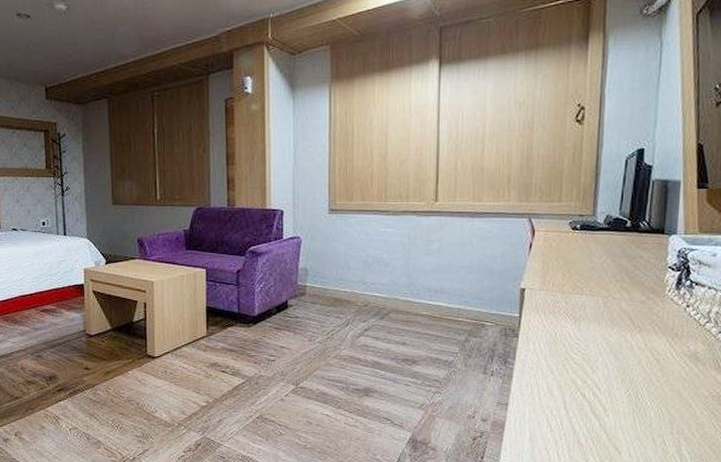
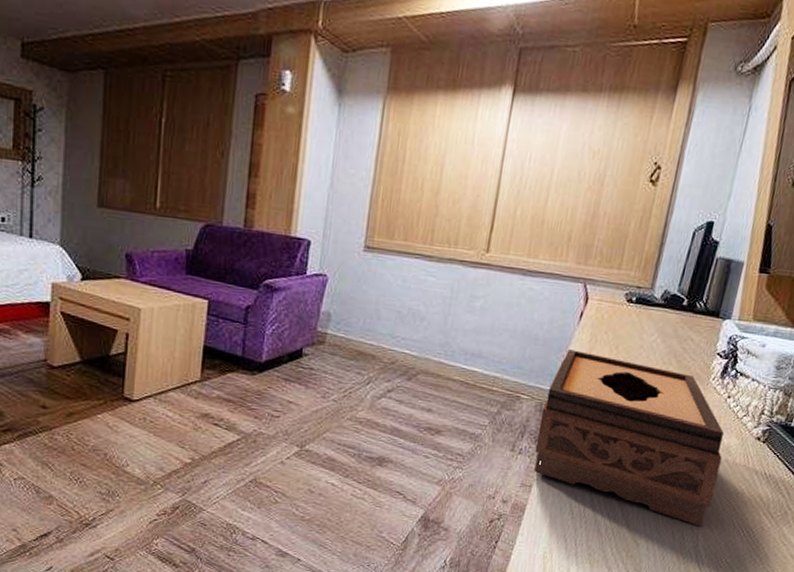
tissue box: none [506,278,691,431] -> present [534,349,724,527]

